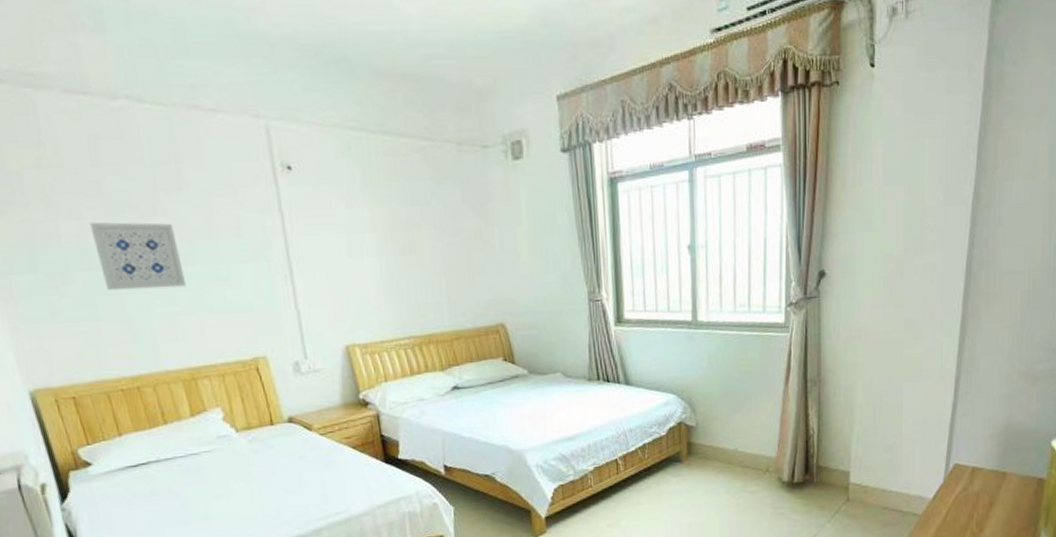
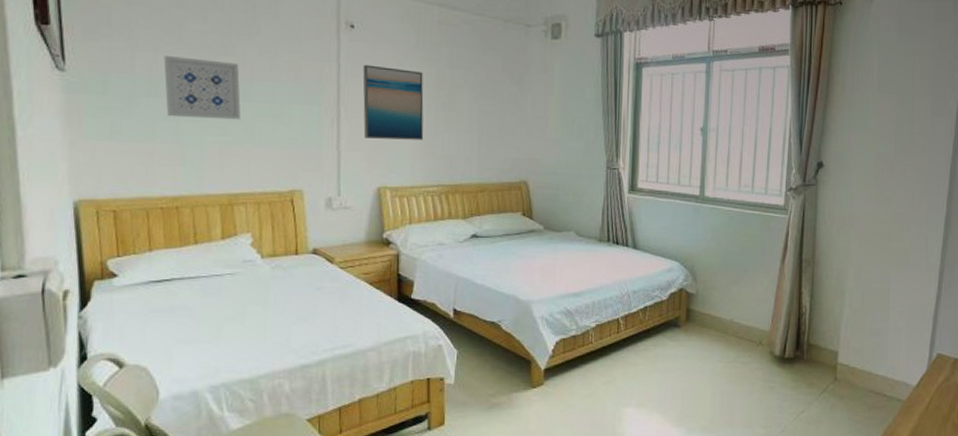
wall art: none [308,210,387,293] -> present [362,64,424,140]

